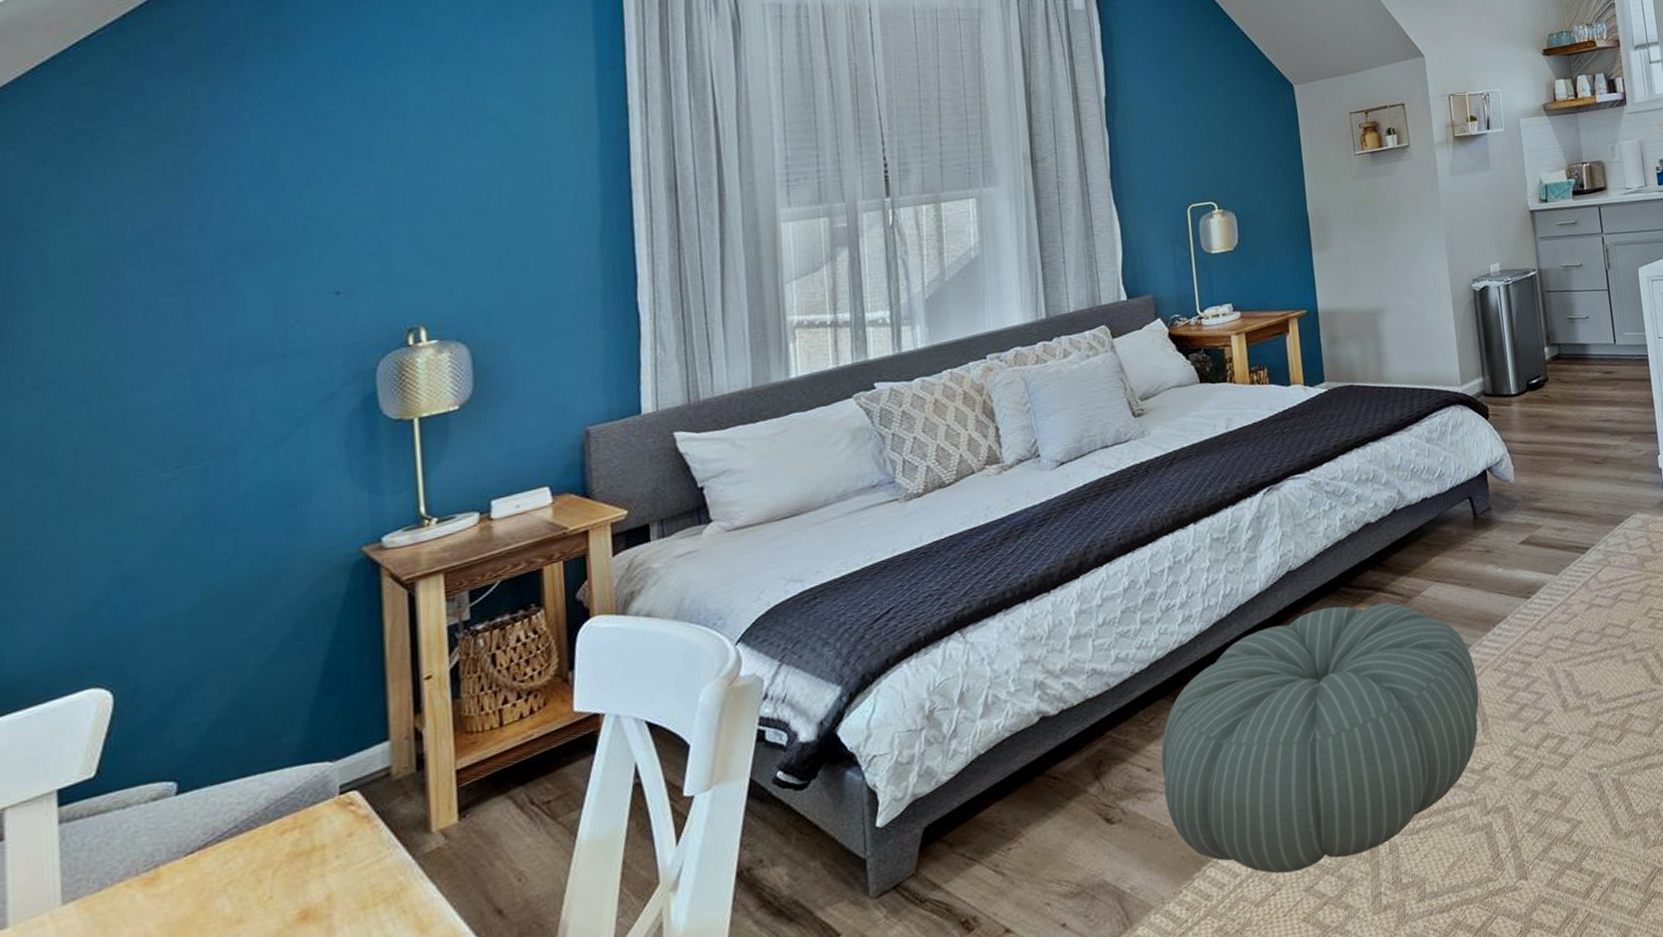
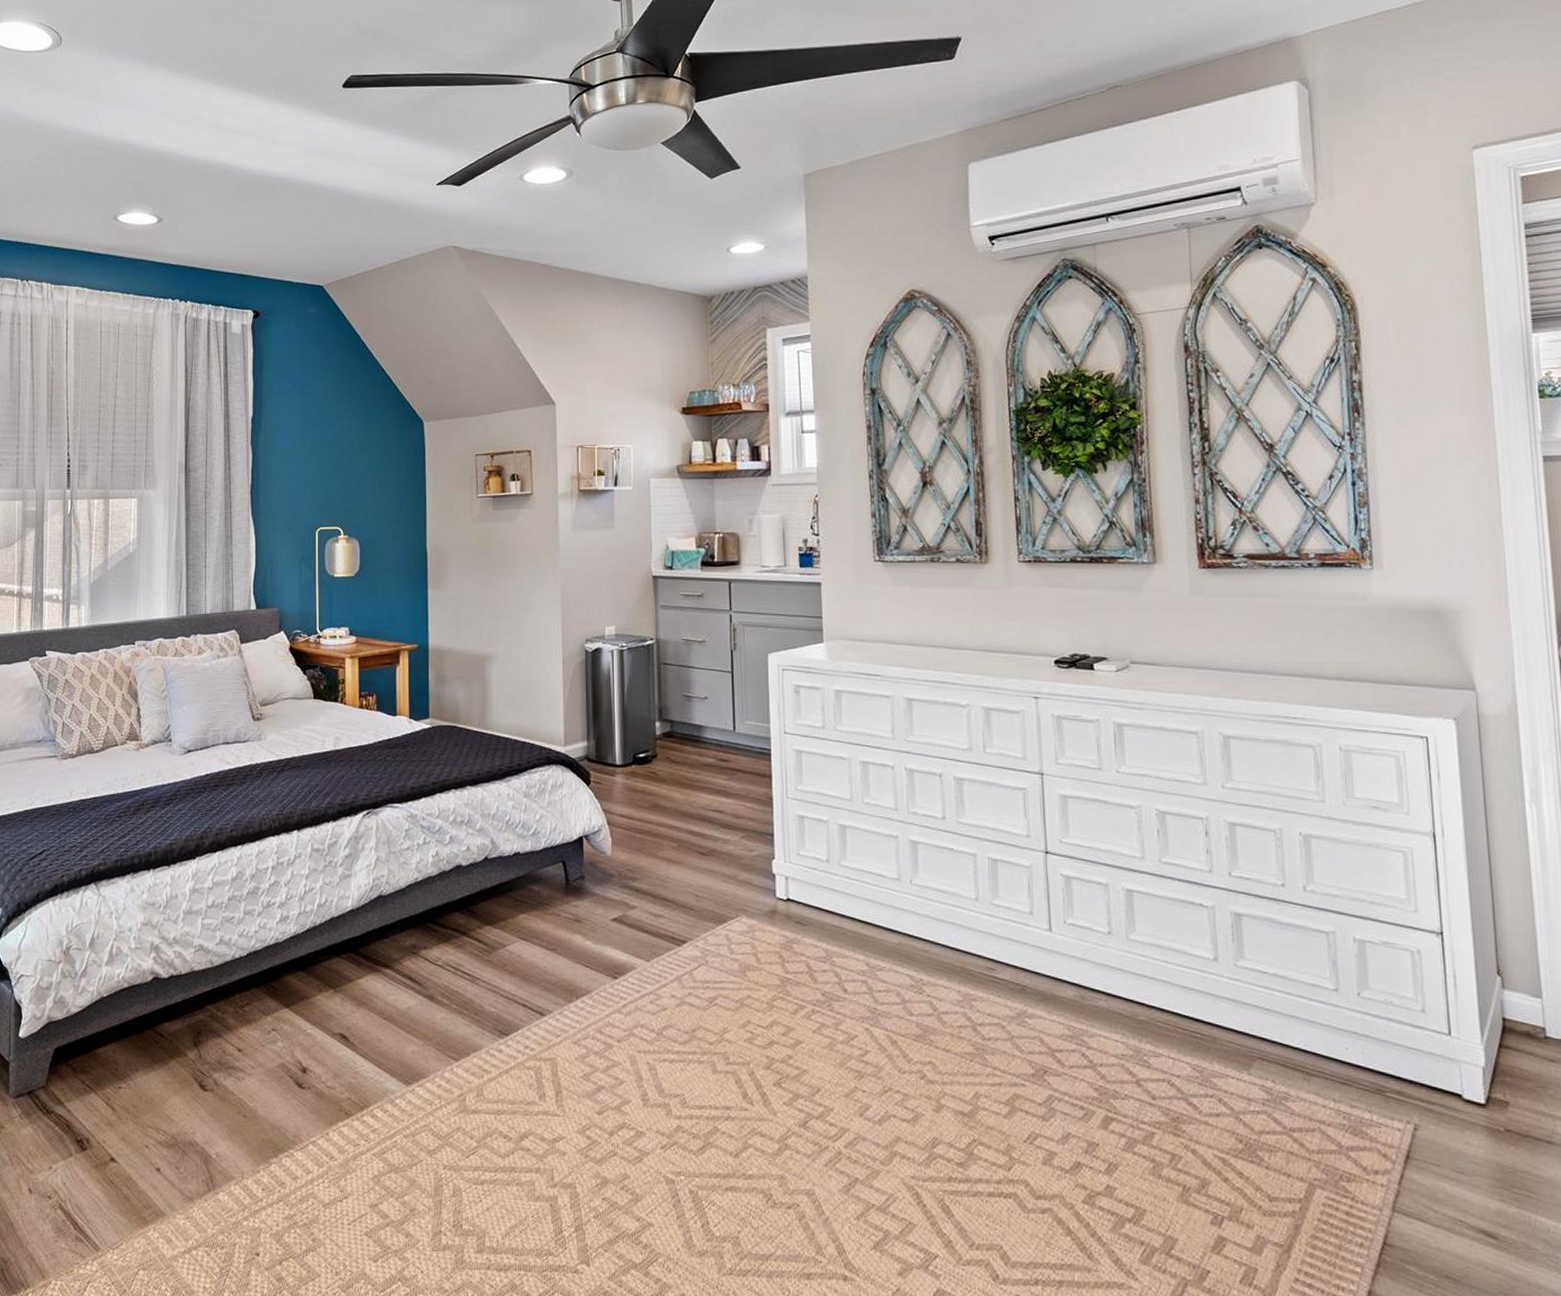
pouf: present [1161,603,1479,874] -> none [251,939,556,1187]

